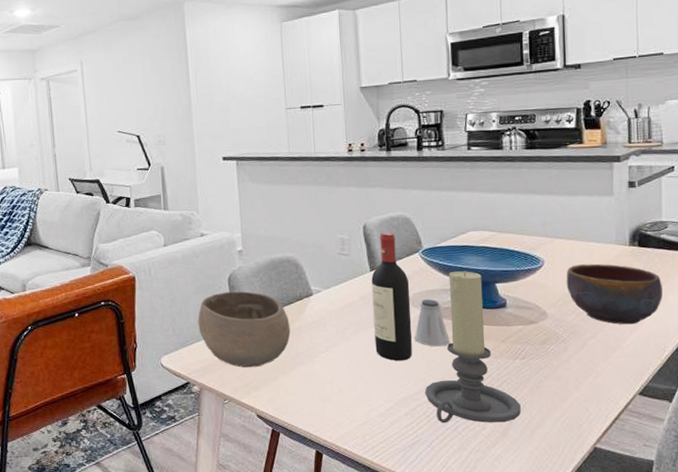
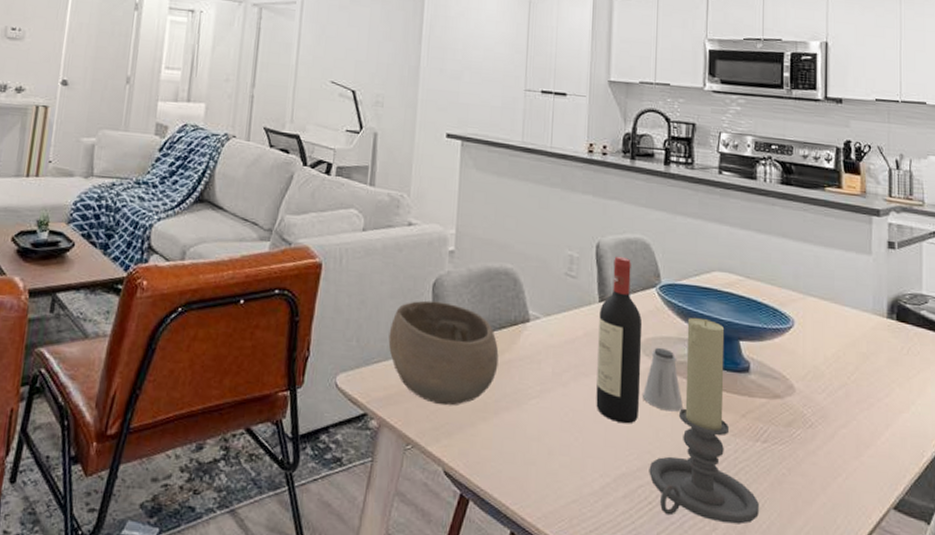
bowl: present [566,263,663,325] -> none [817,331,921,417]

